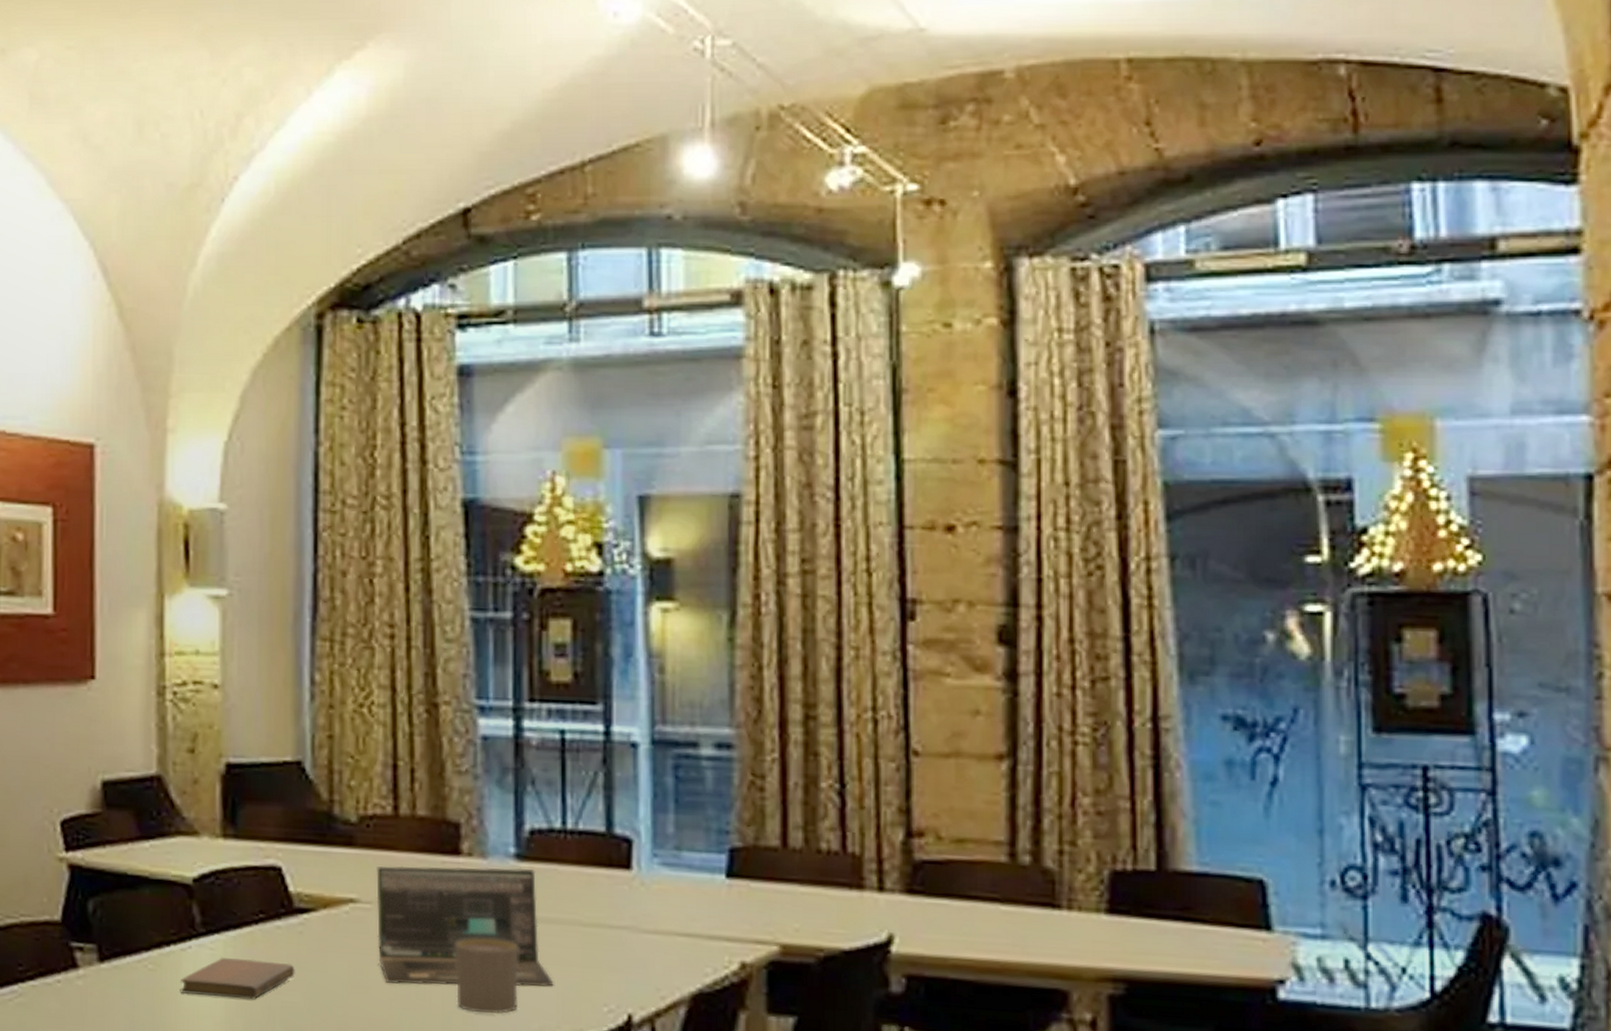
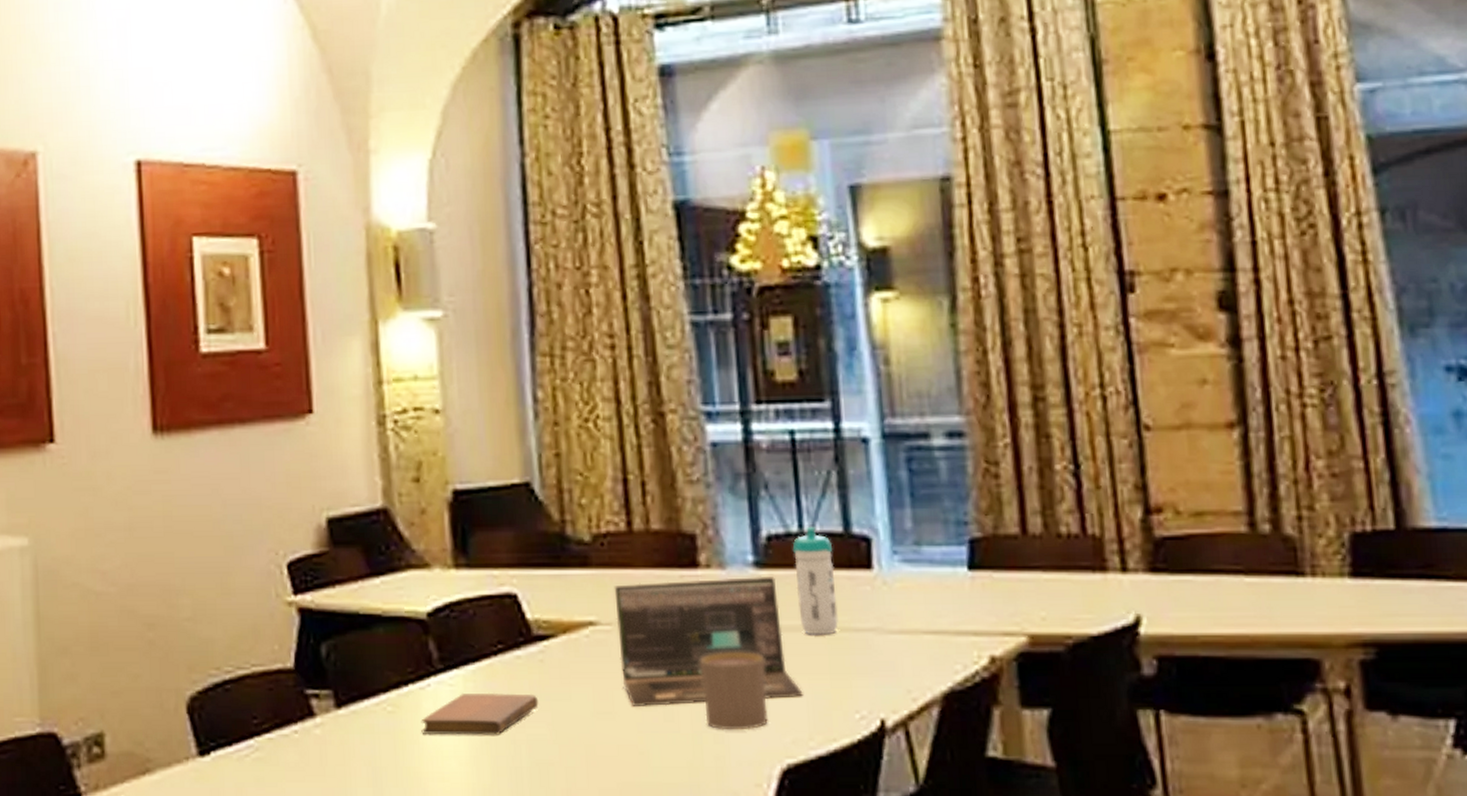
water bottle: none [554,824,594,930] -> present [792,527,838,635]

